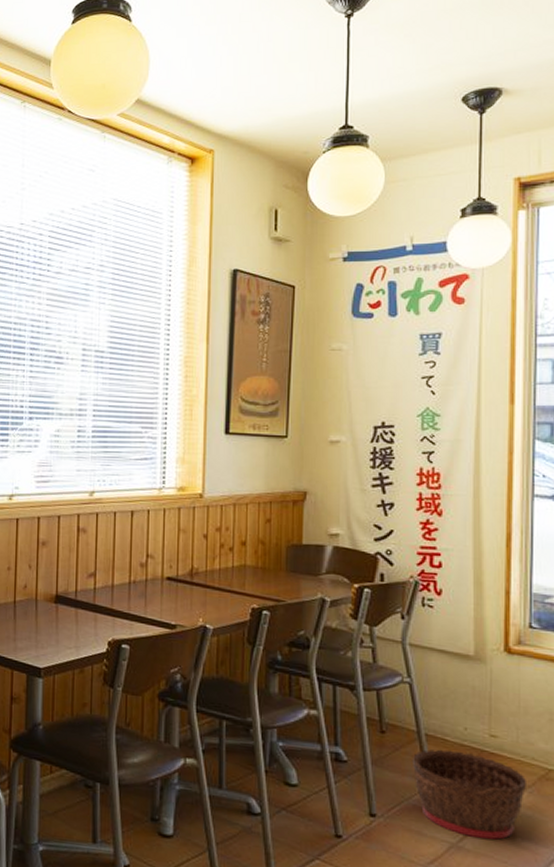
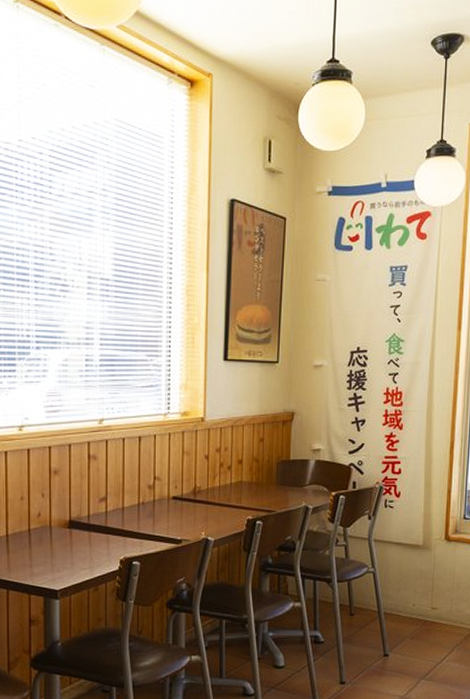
basket: present [411,749,528,840] -> none [373,623,457,690]

